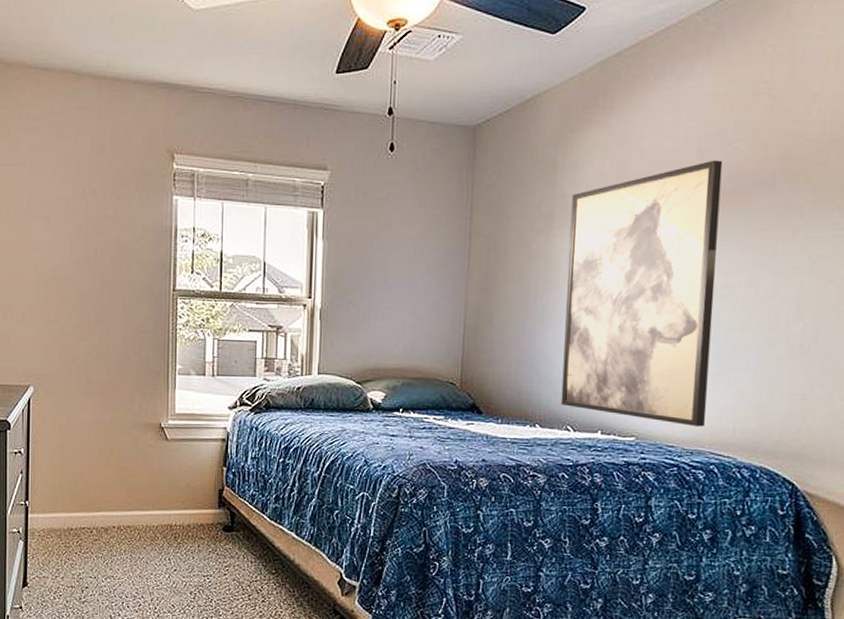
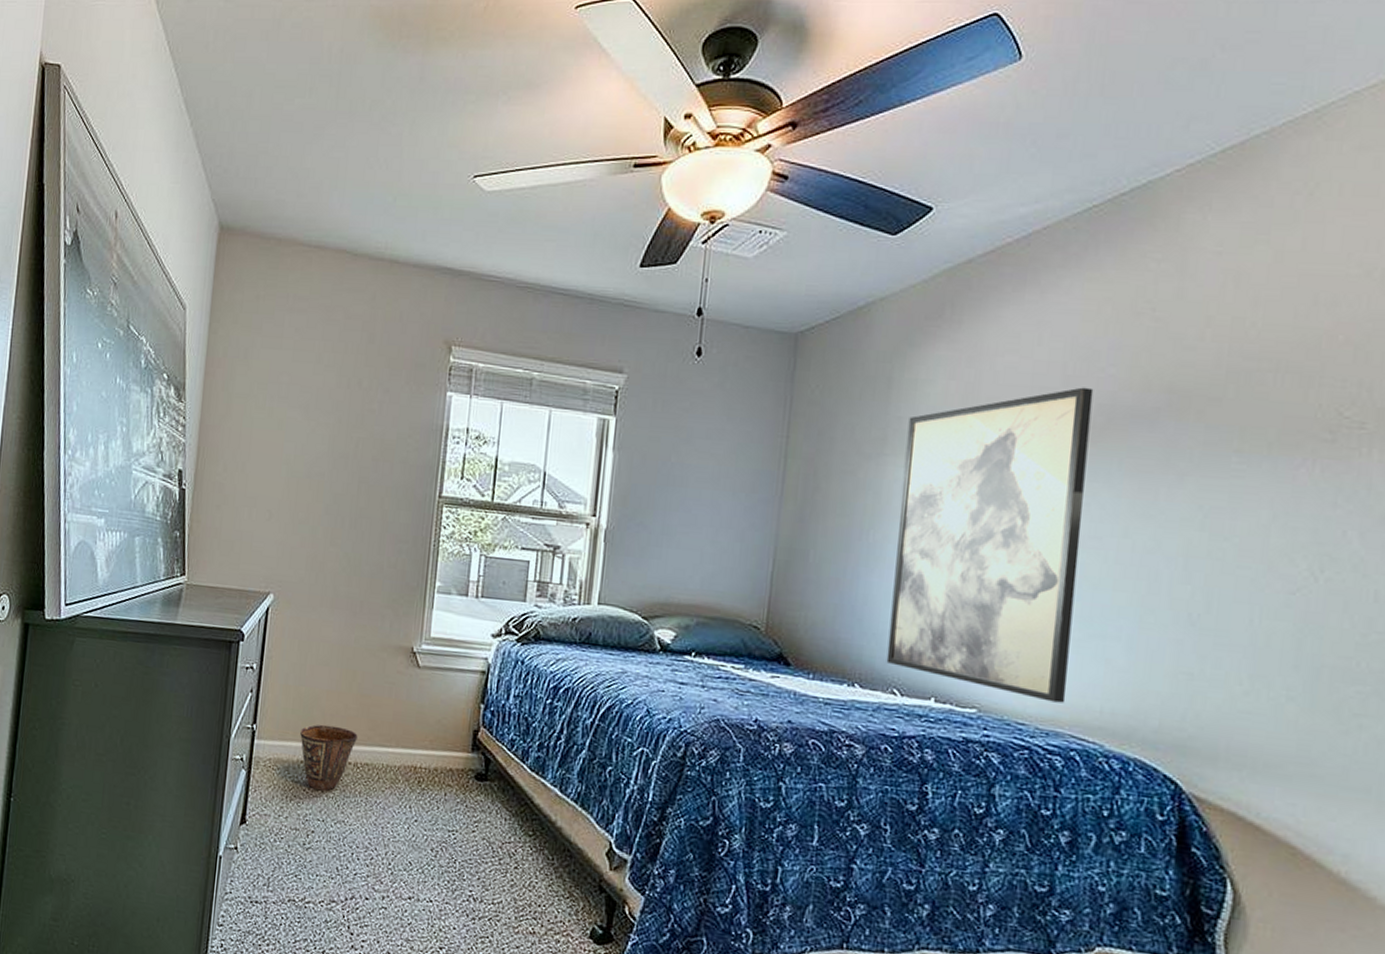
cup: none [68,496,119,553] -> present [300,724,358,791]

